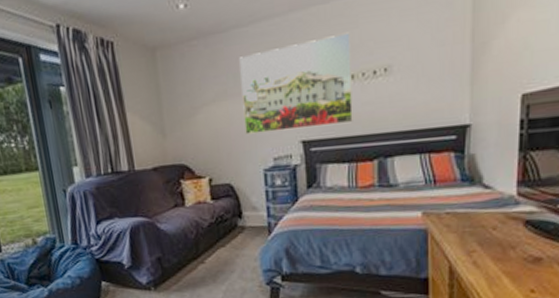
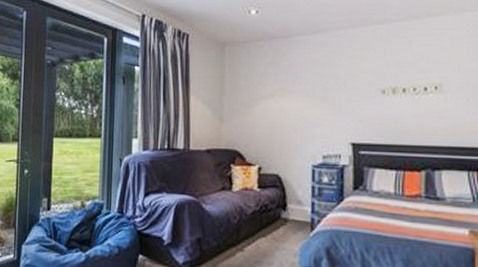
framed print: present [239,32,353,135] -> none [298,51,404,133]

